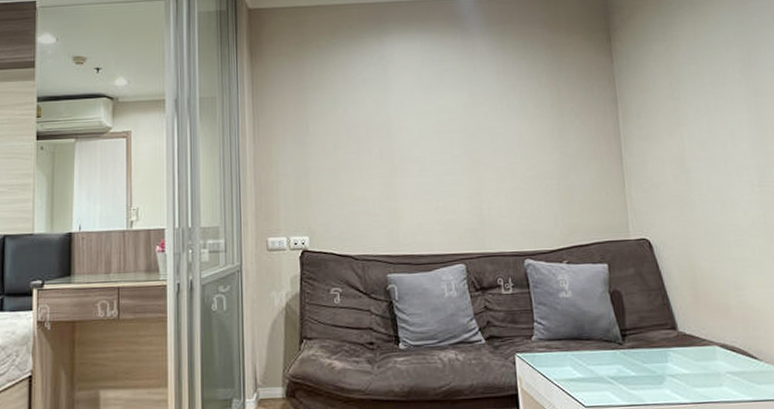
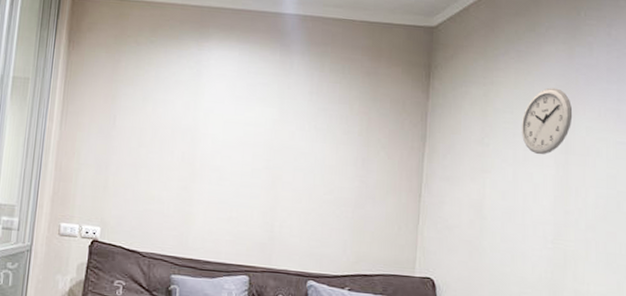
wall clock: none [707,34,756,101] -> present [521,87,573,155]

